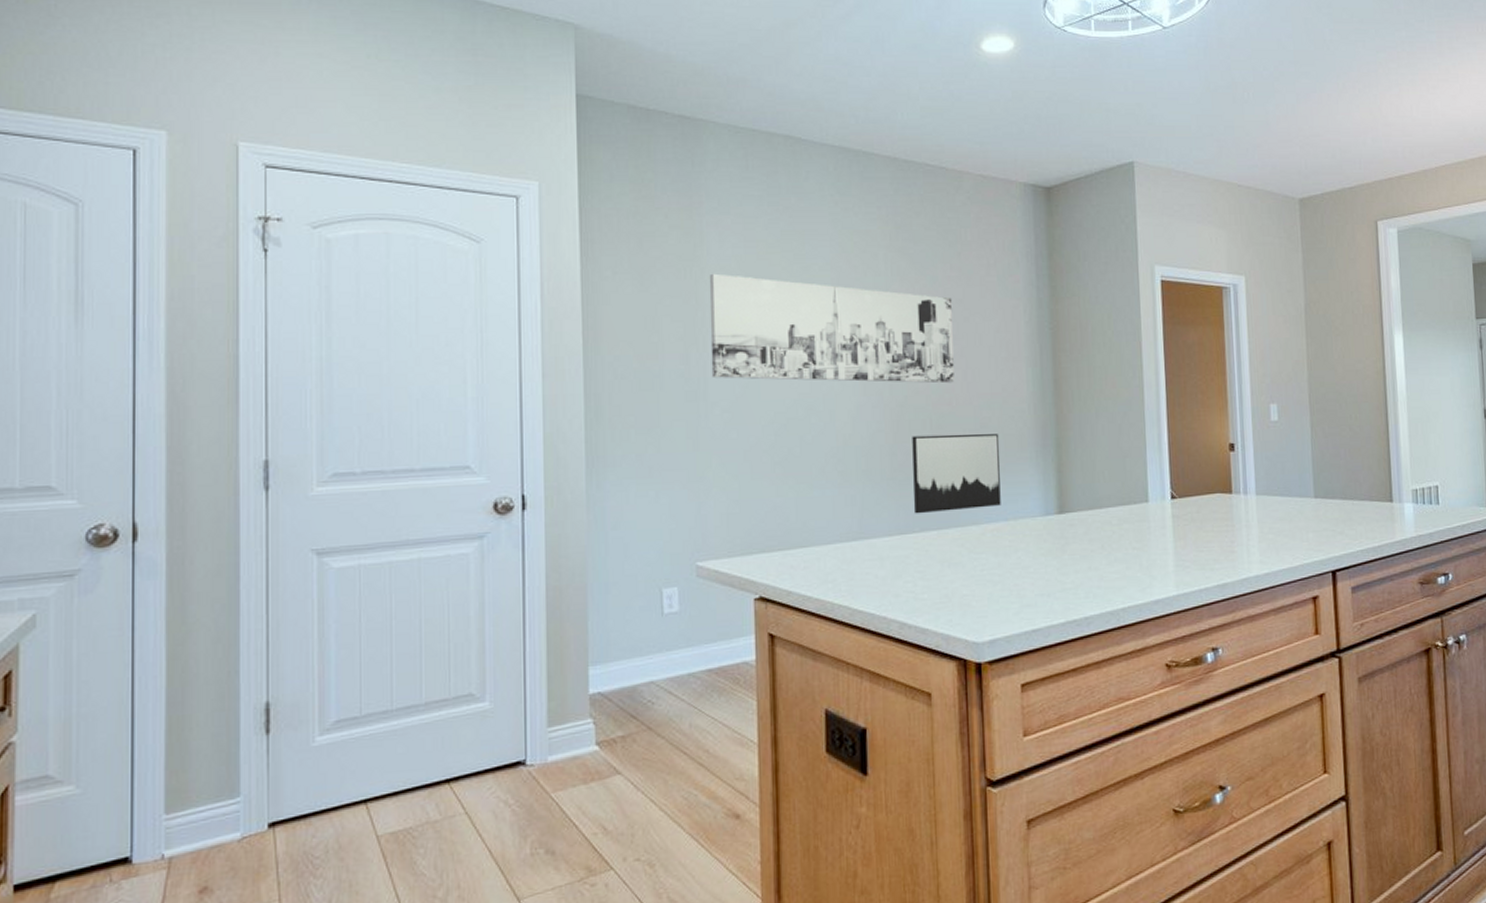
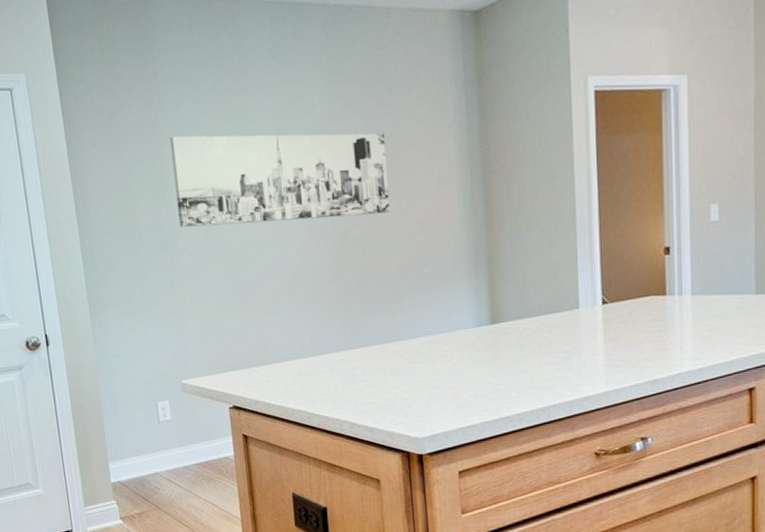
wall art: present [912,433,1001,514] -> none [353,256,437,332]

